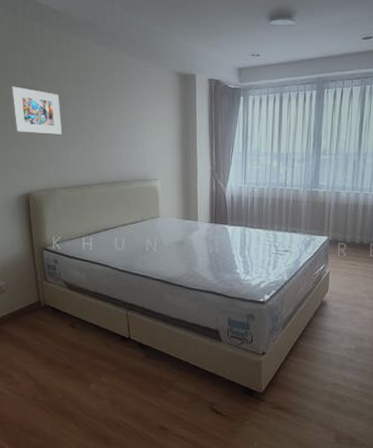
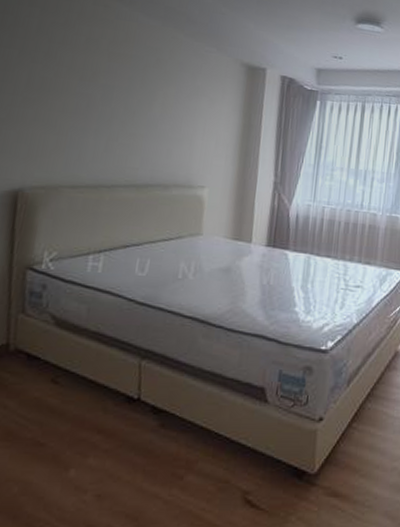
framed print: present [11,86,62,135] -> none [14,49,85,118]

